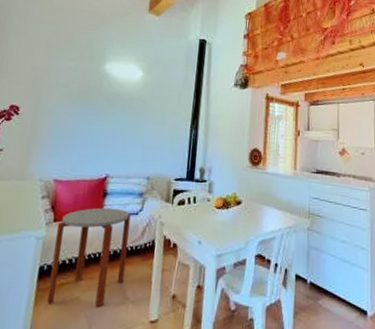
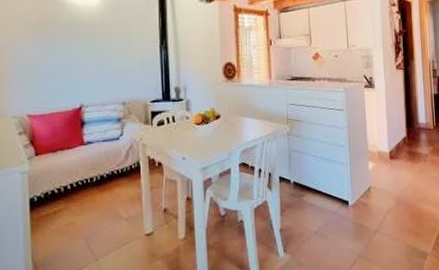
side table: present [47,207,131,307] -> none [39,136,115,232]

